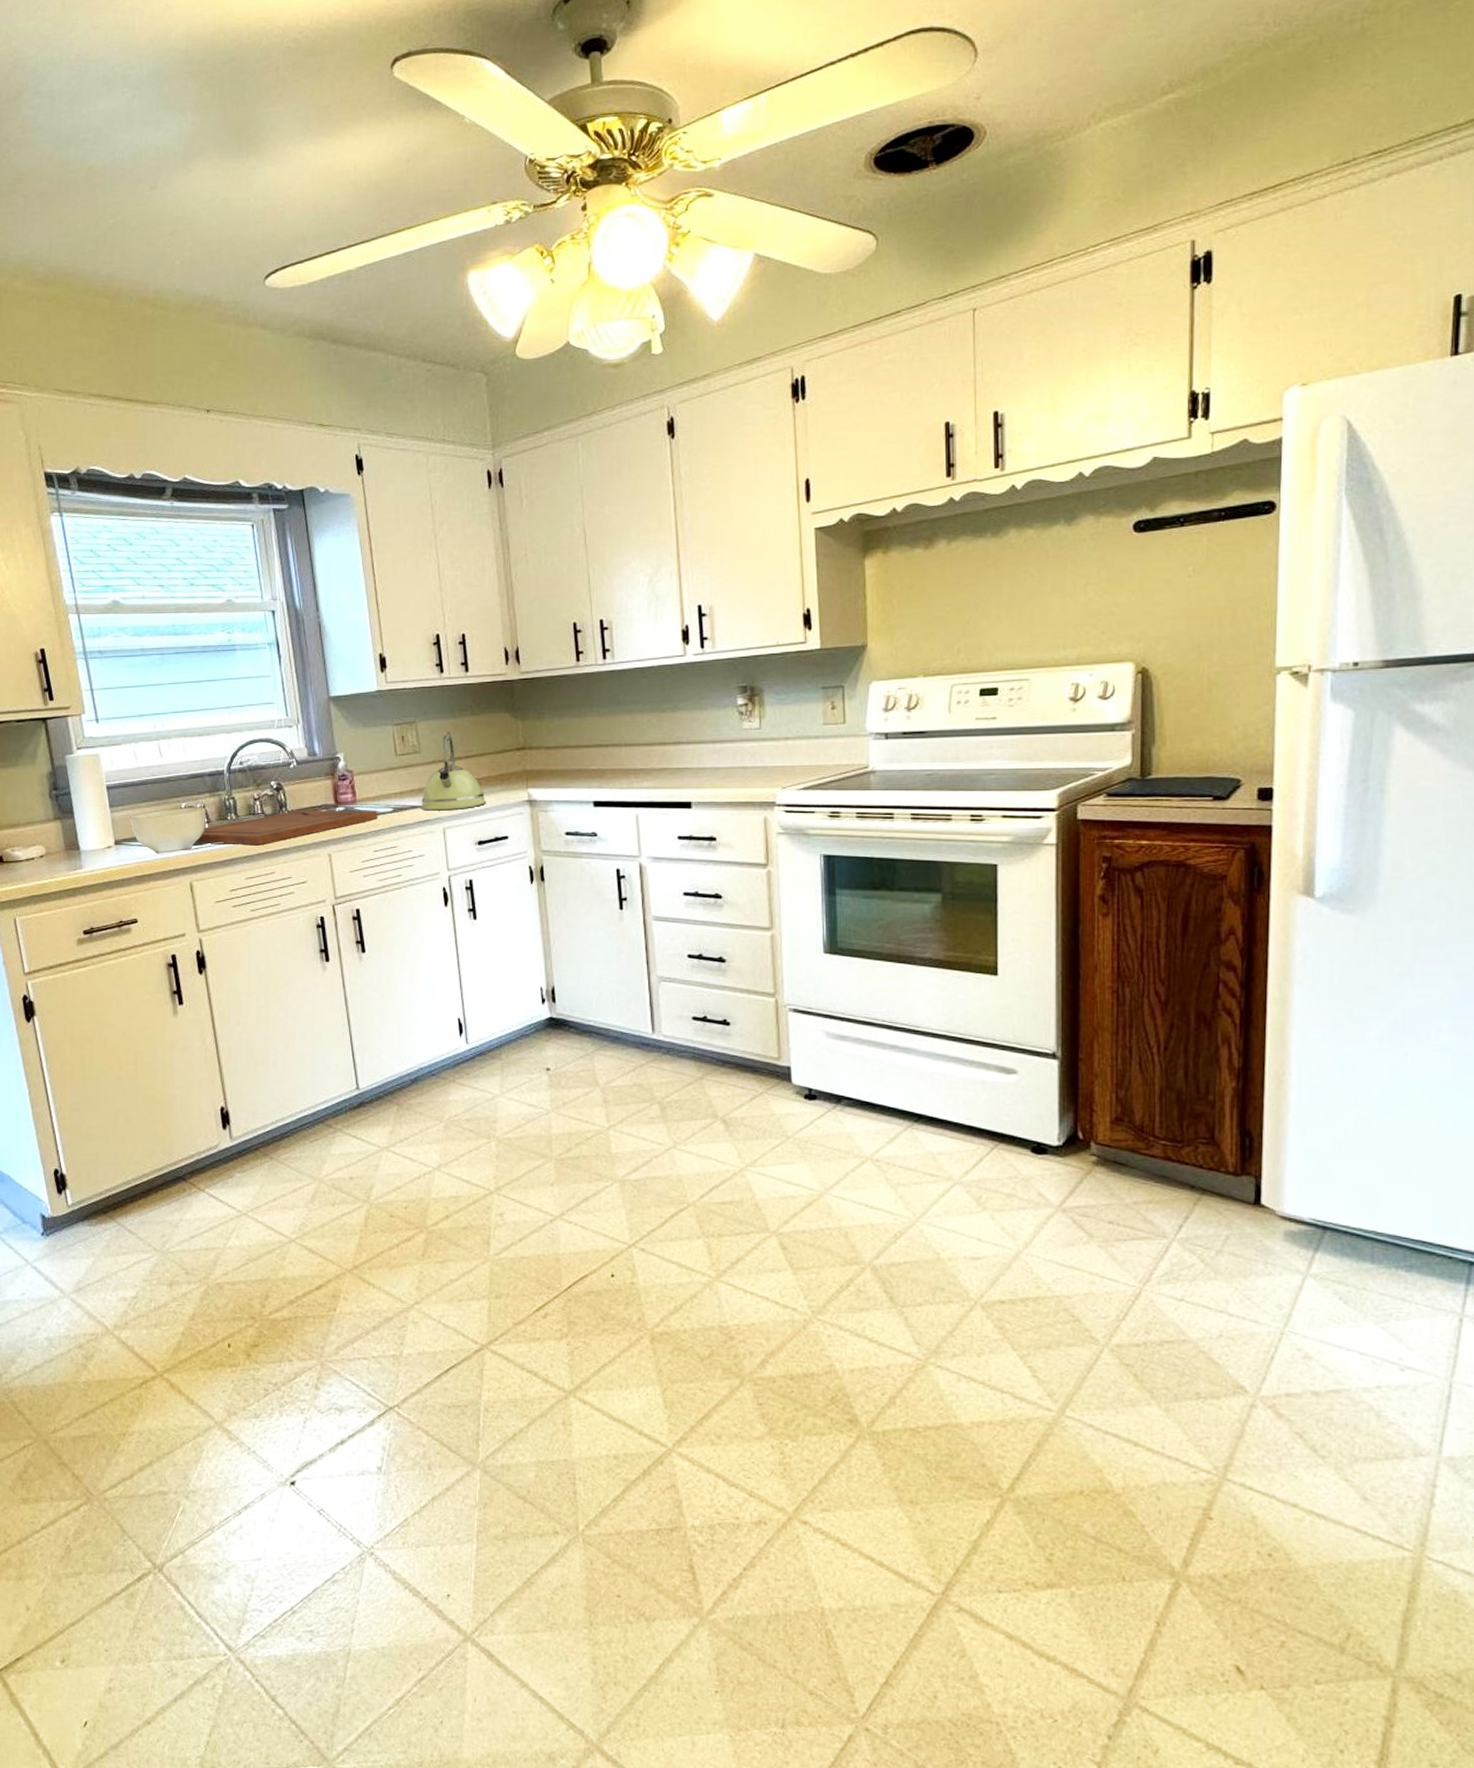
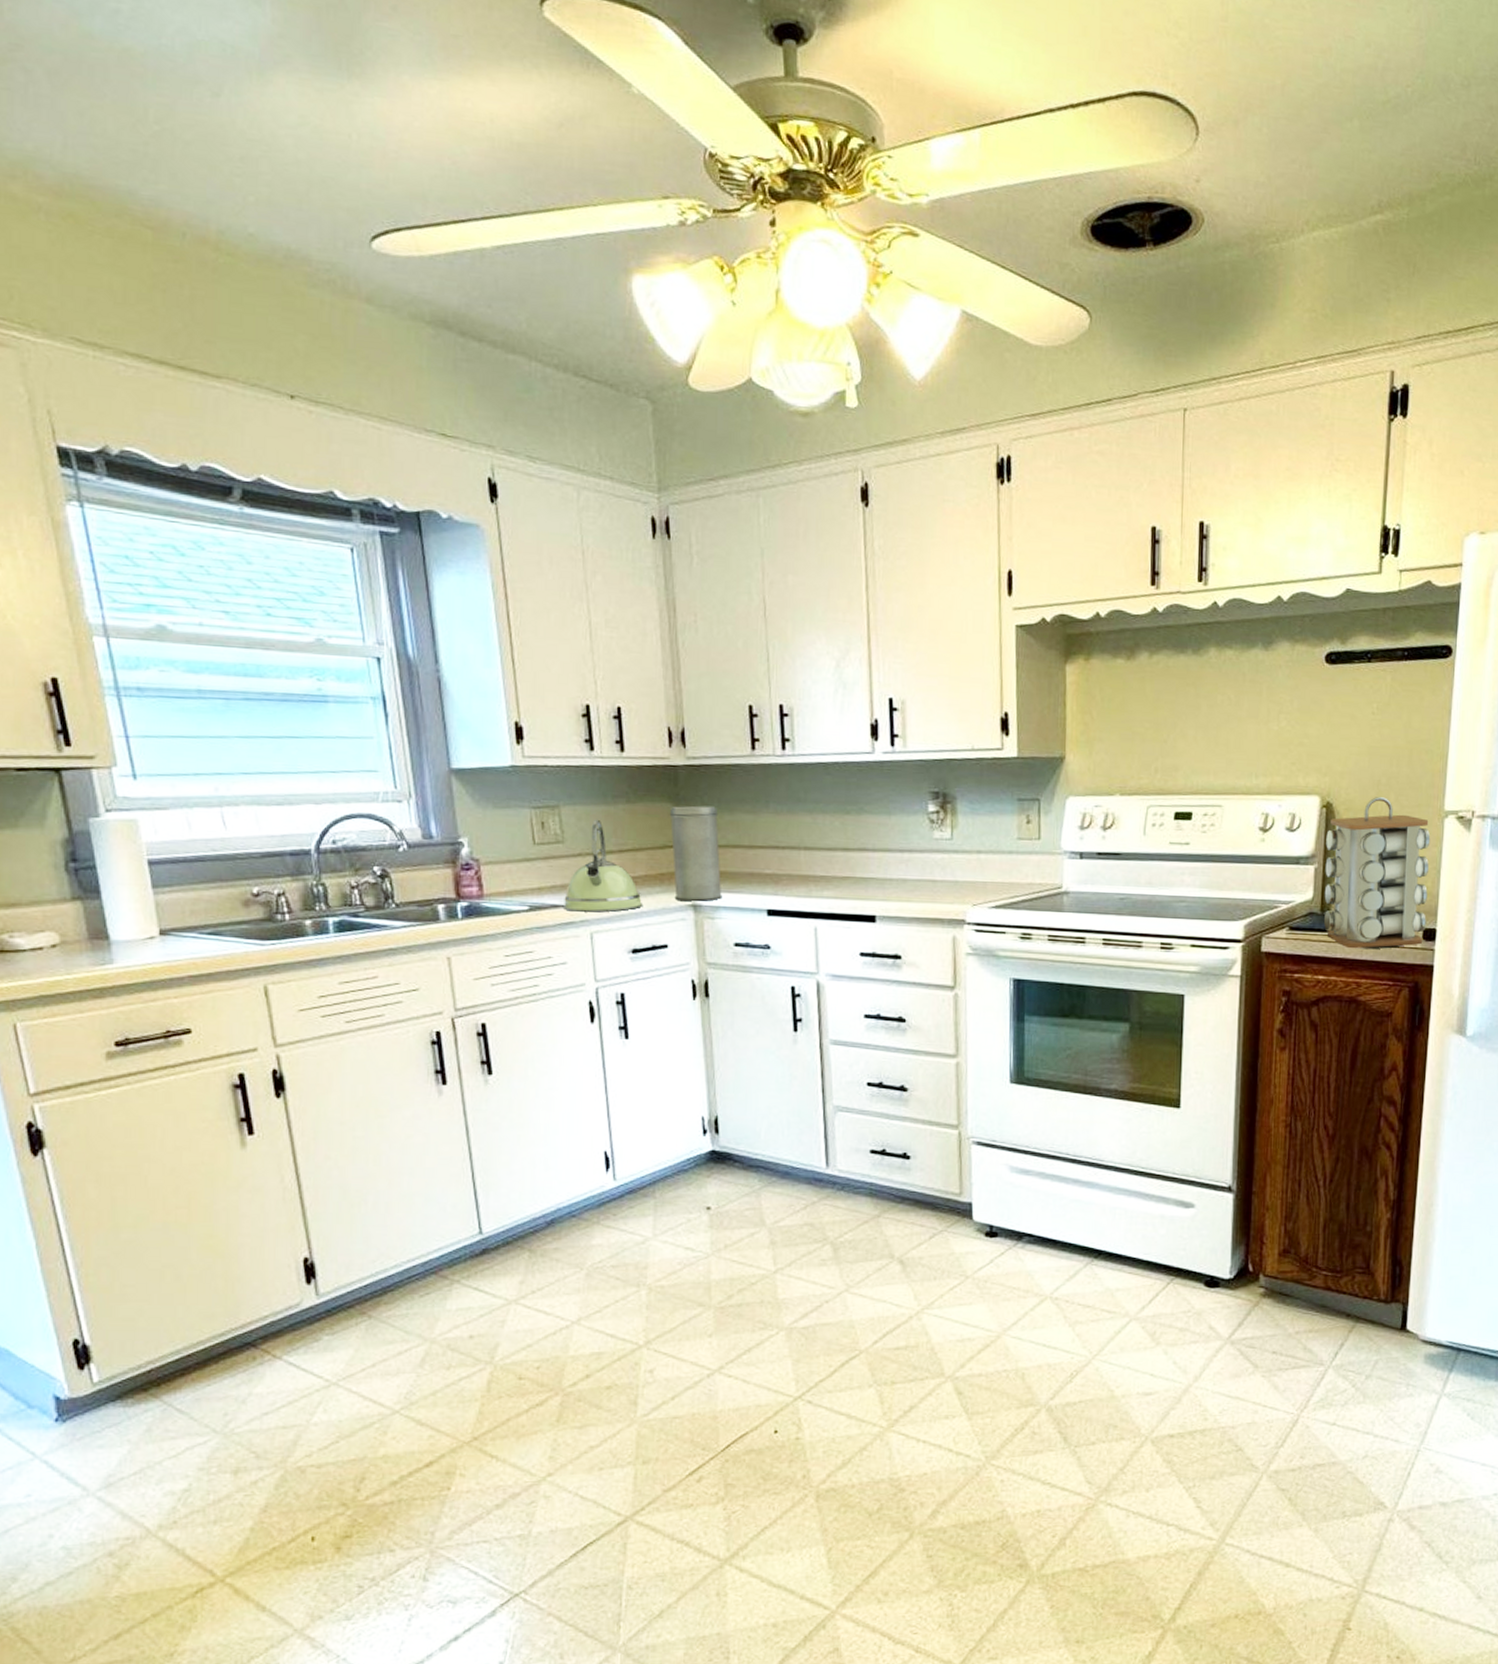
bowl: present [129,807,205,853] -> none [179,892,286,948]
cutting board: present [195,809,377,846] -> none [271,902,510,944]
canister: none [507,713,554,797] -> present [669,805,722,901]
spice rack: none [1143,659,1262,812] -> present [1324,797,1431,949]

